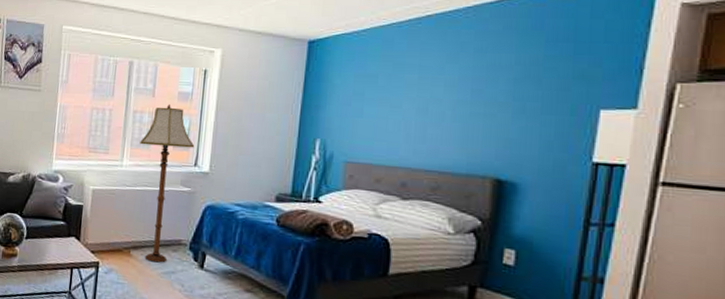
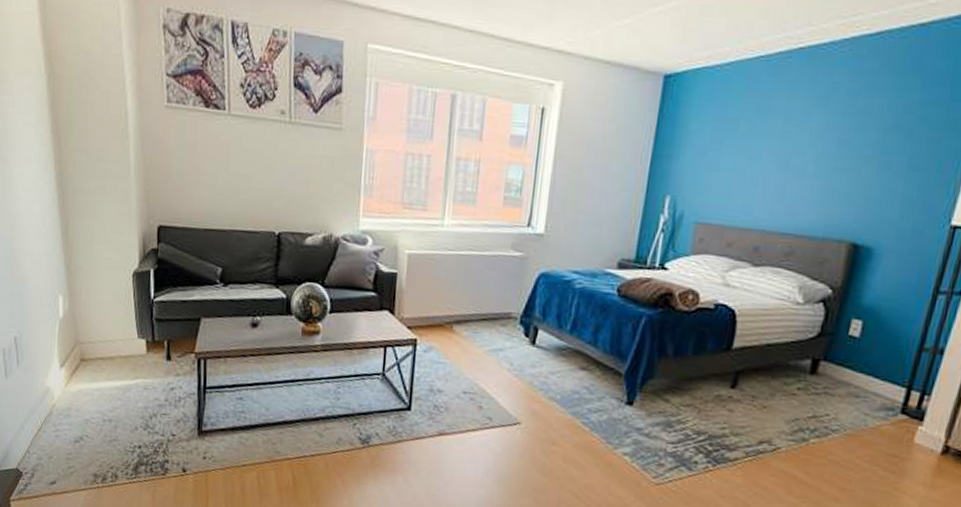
floor lamp: present [140,104,195,263] -> none [464,150,529,339]

